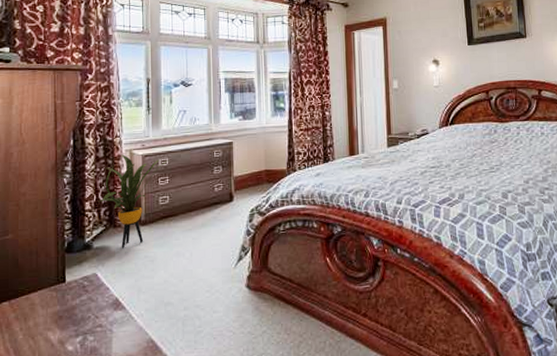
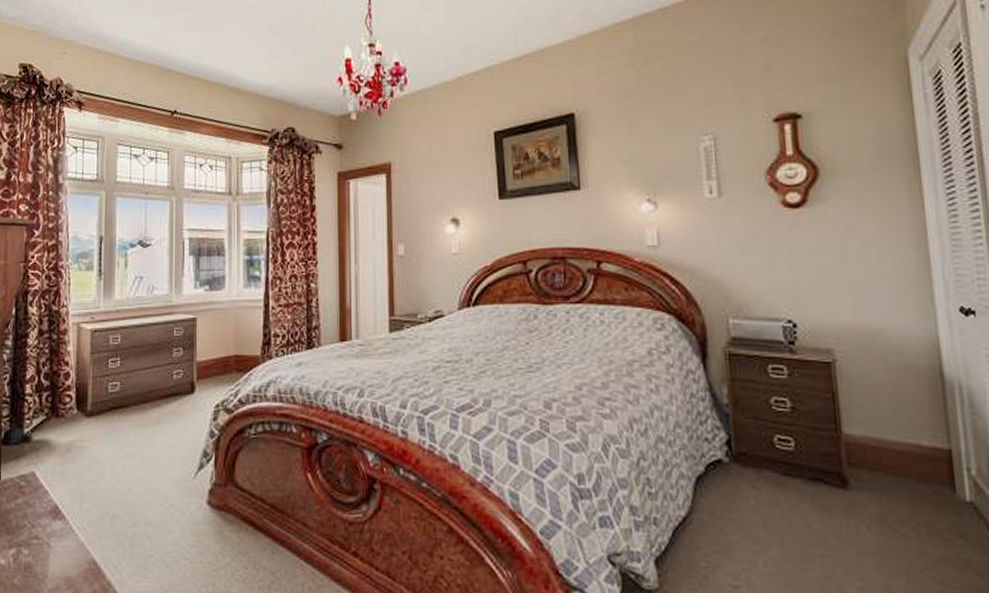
house plant: present [99,154,170,248] -> none [41,328,123,444]

